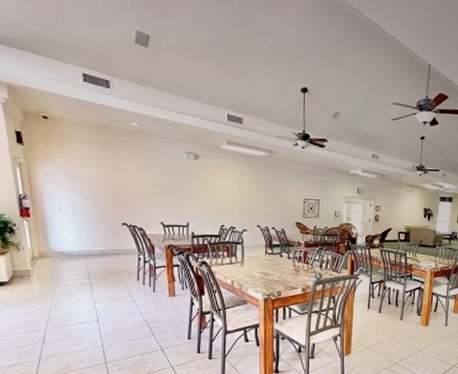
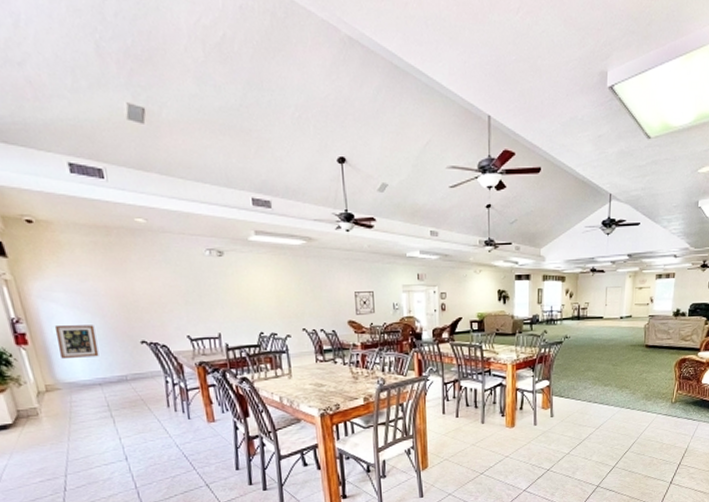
wall art: none [53,204,87,233] -> present [54,325,99,358]

